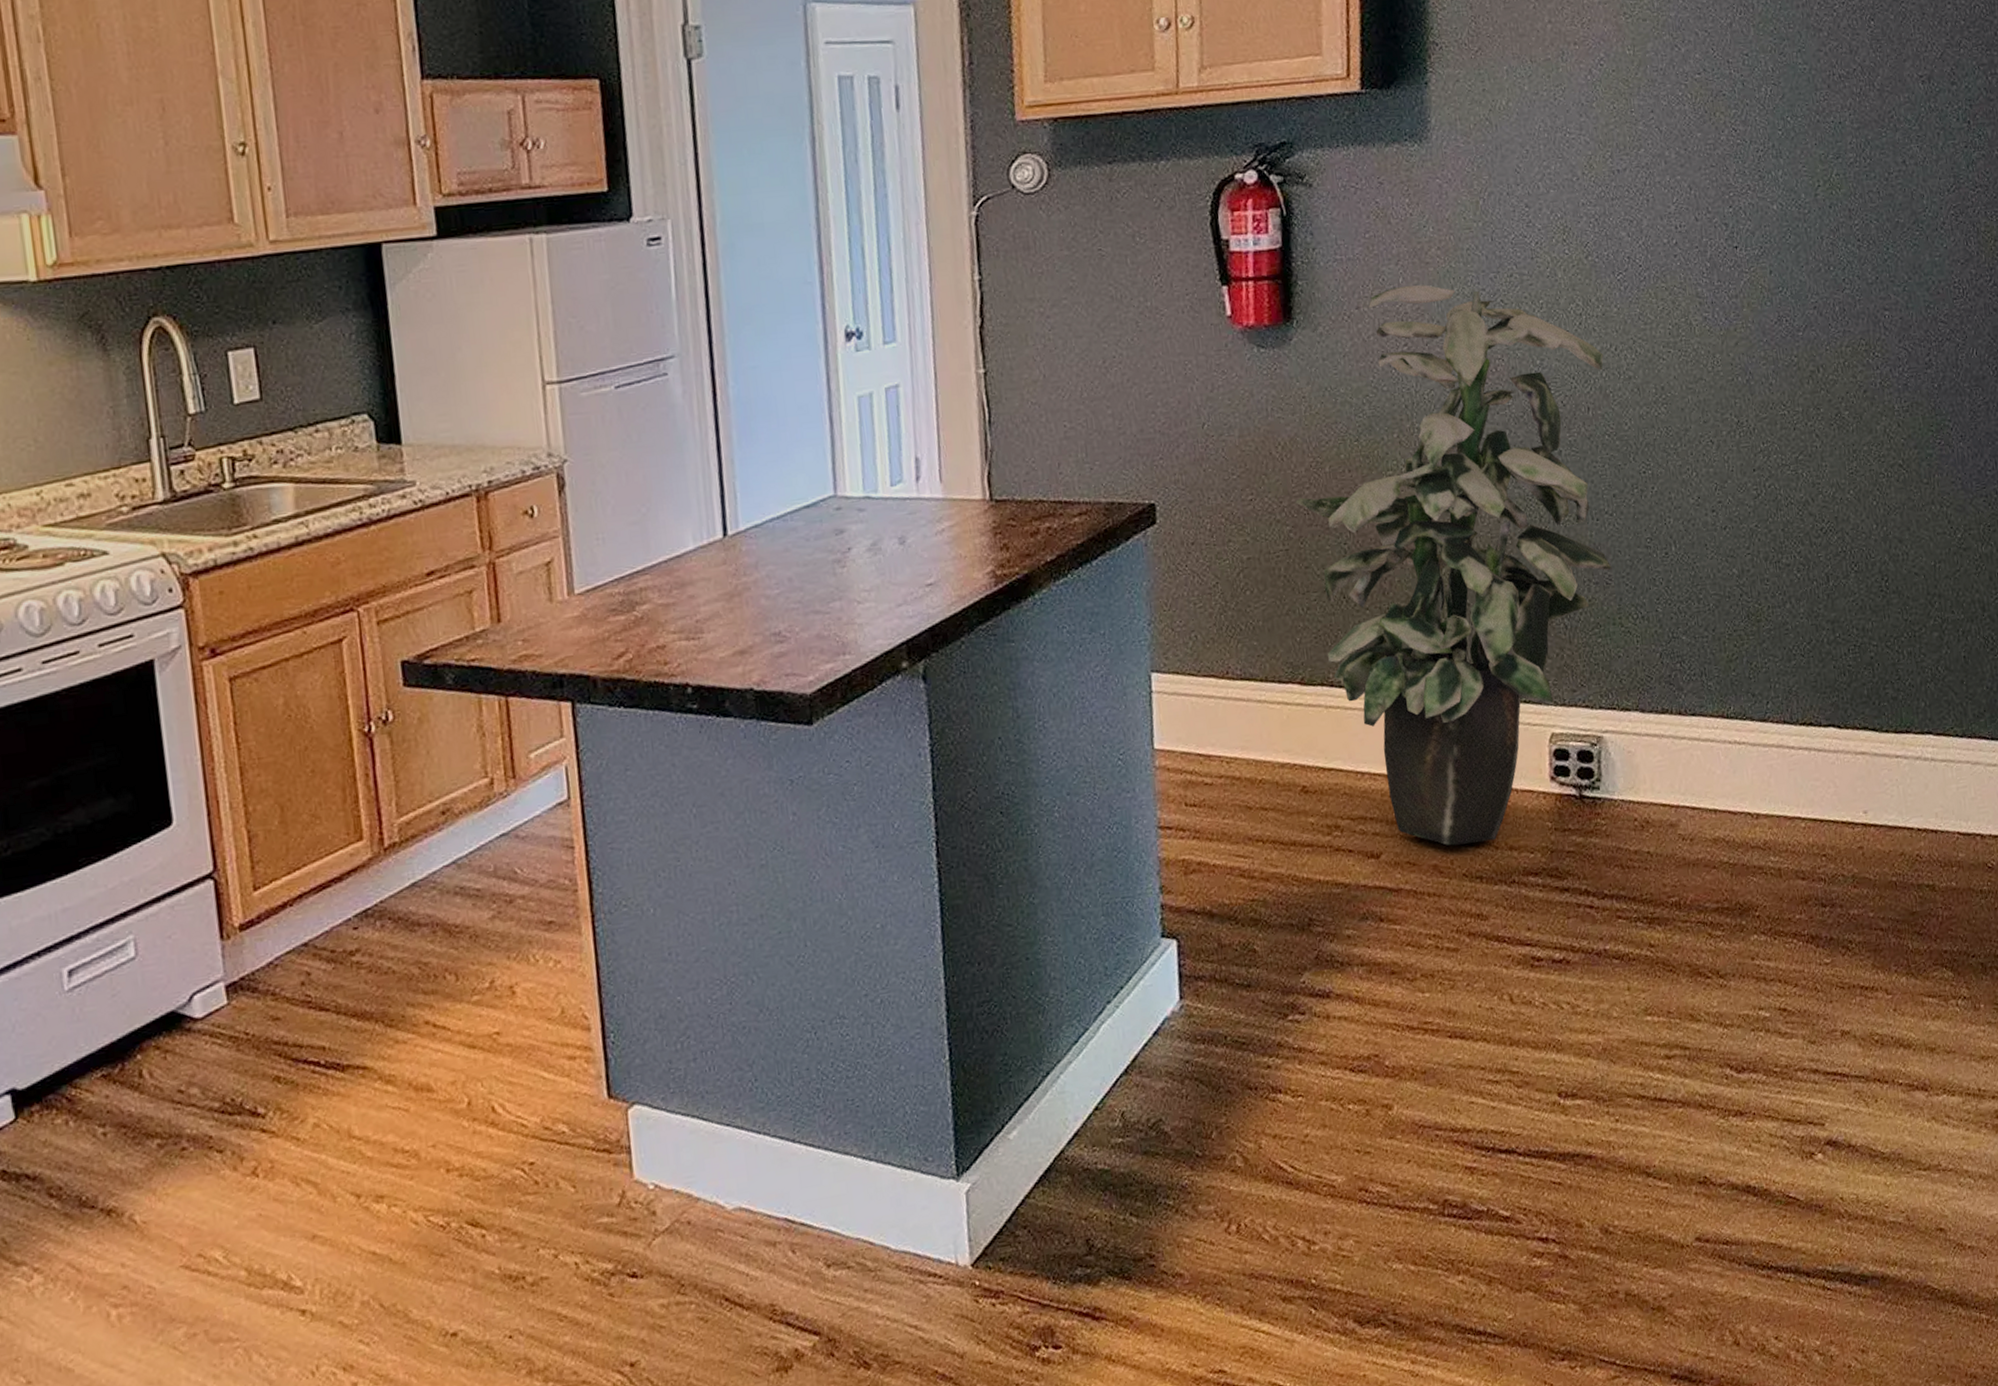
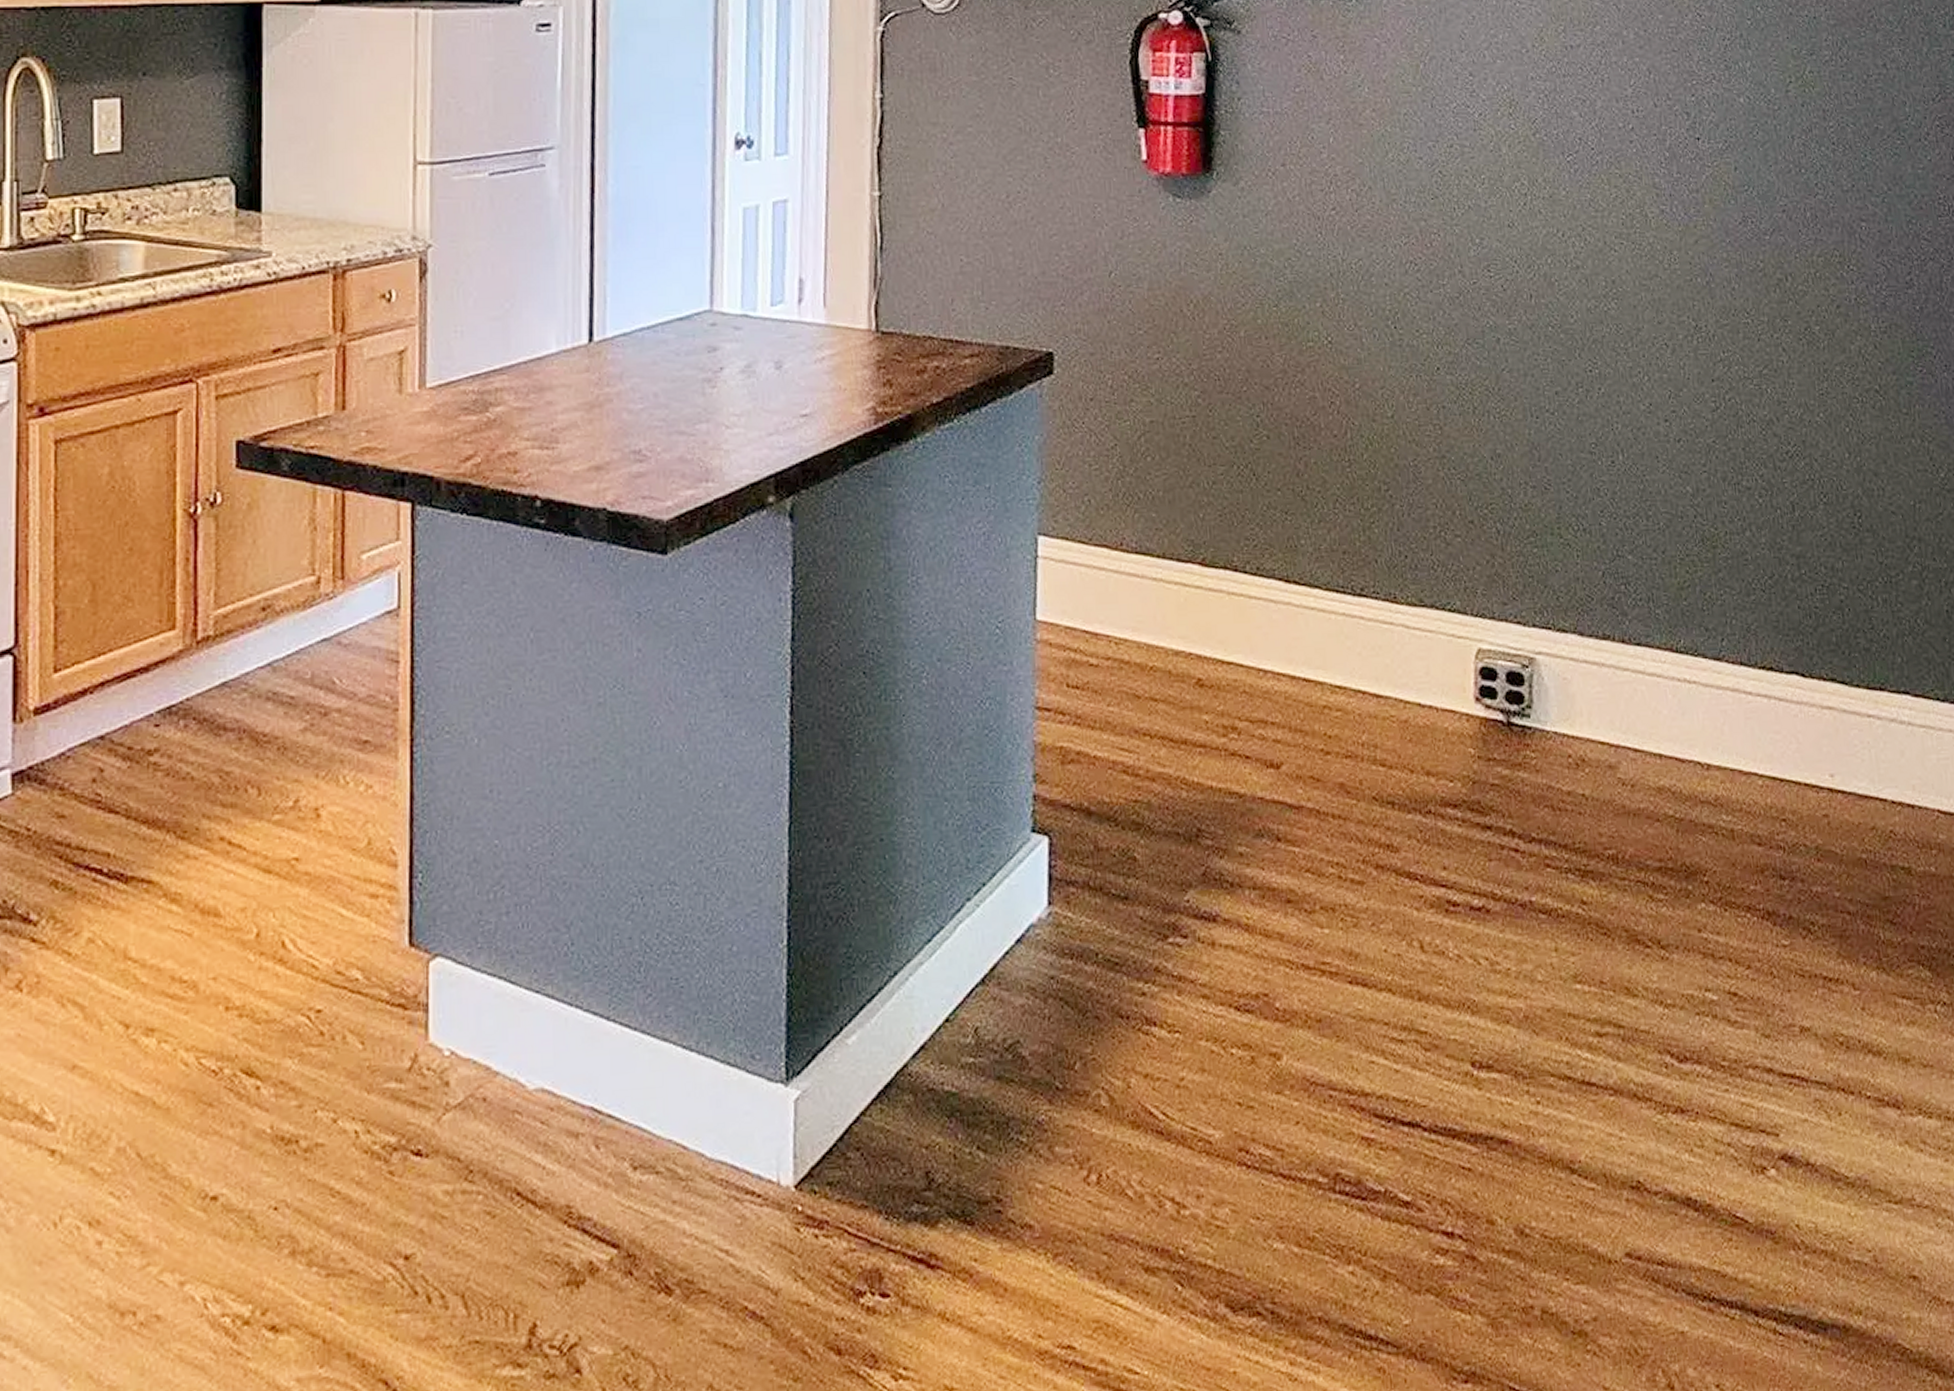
indoor plant: present [1294,284,1612,846] -> none [1204,146,1552,764]

